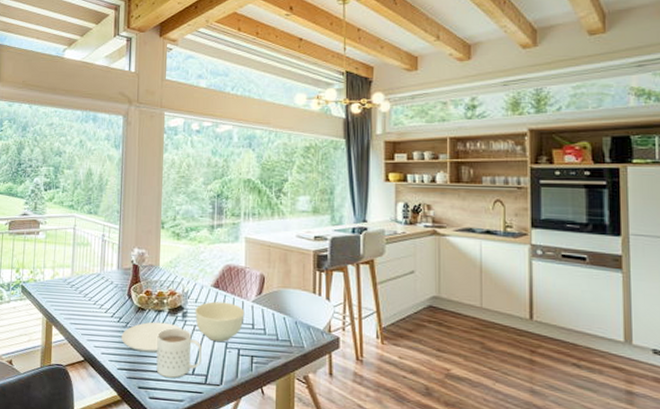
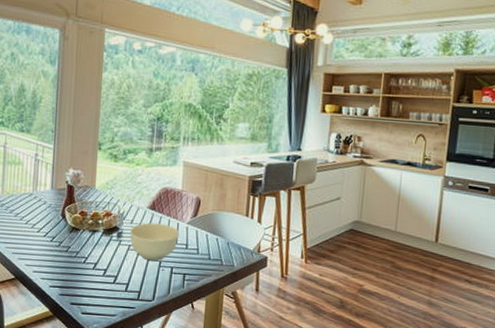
plate: present [121,322,182,353] -> none [54,241,117,271]
mug: present [156,328,202,378] -> none [89,247,136,295]

